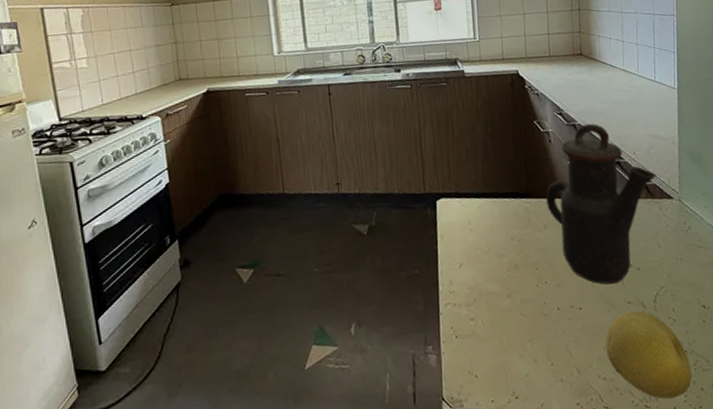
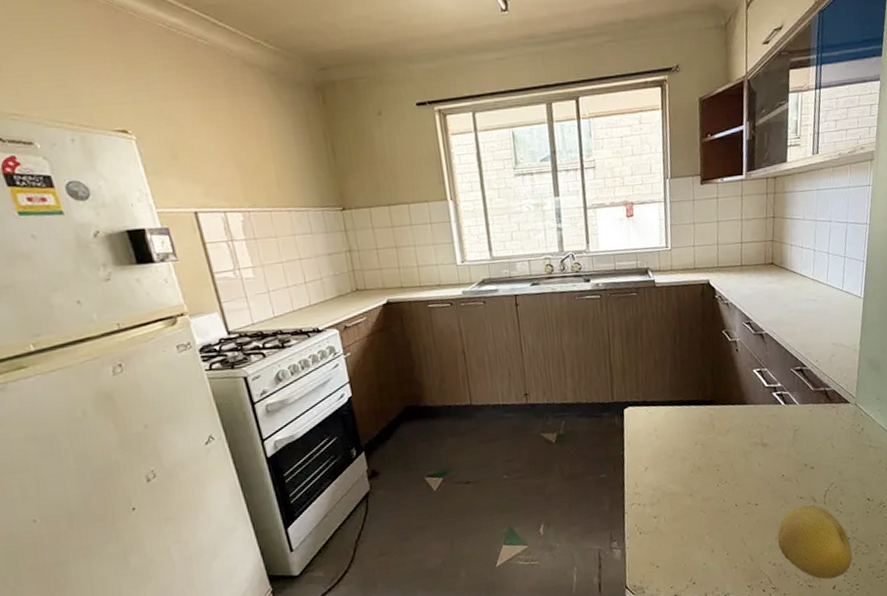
teapot: present [546,123,656,285] -> none [730,332,836,483]

